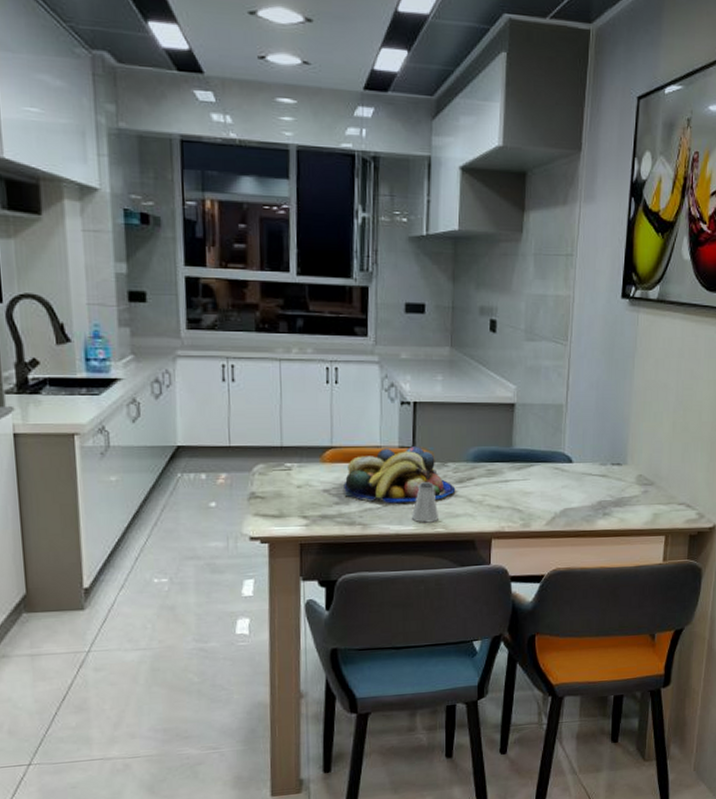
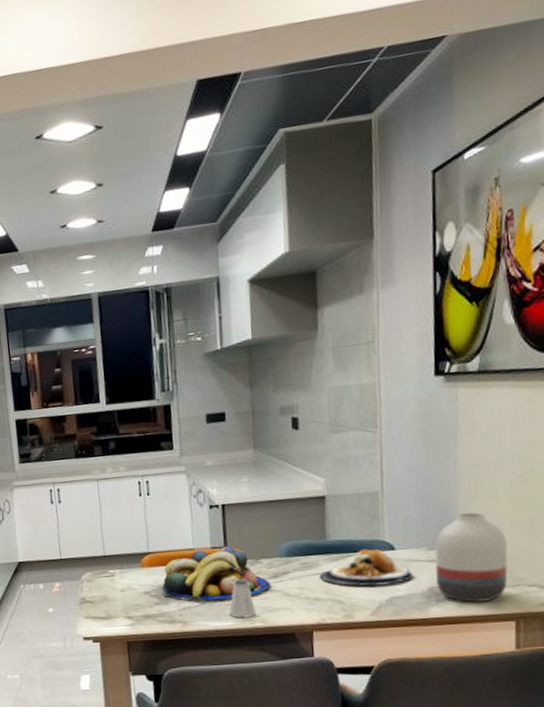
plate: none [503,460,585,497] -> present [319,549,413,587]
vase: none [604,433,665,517] -> present [434,512,508,602]

